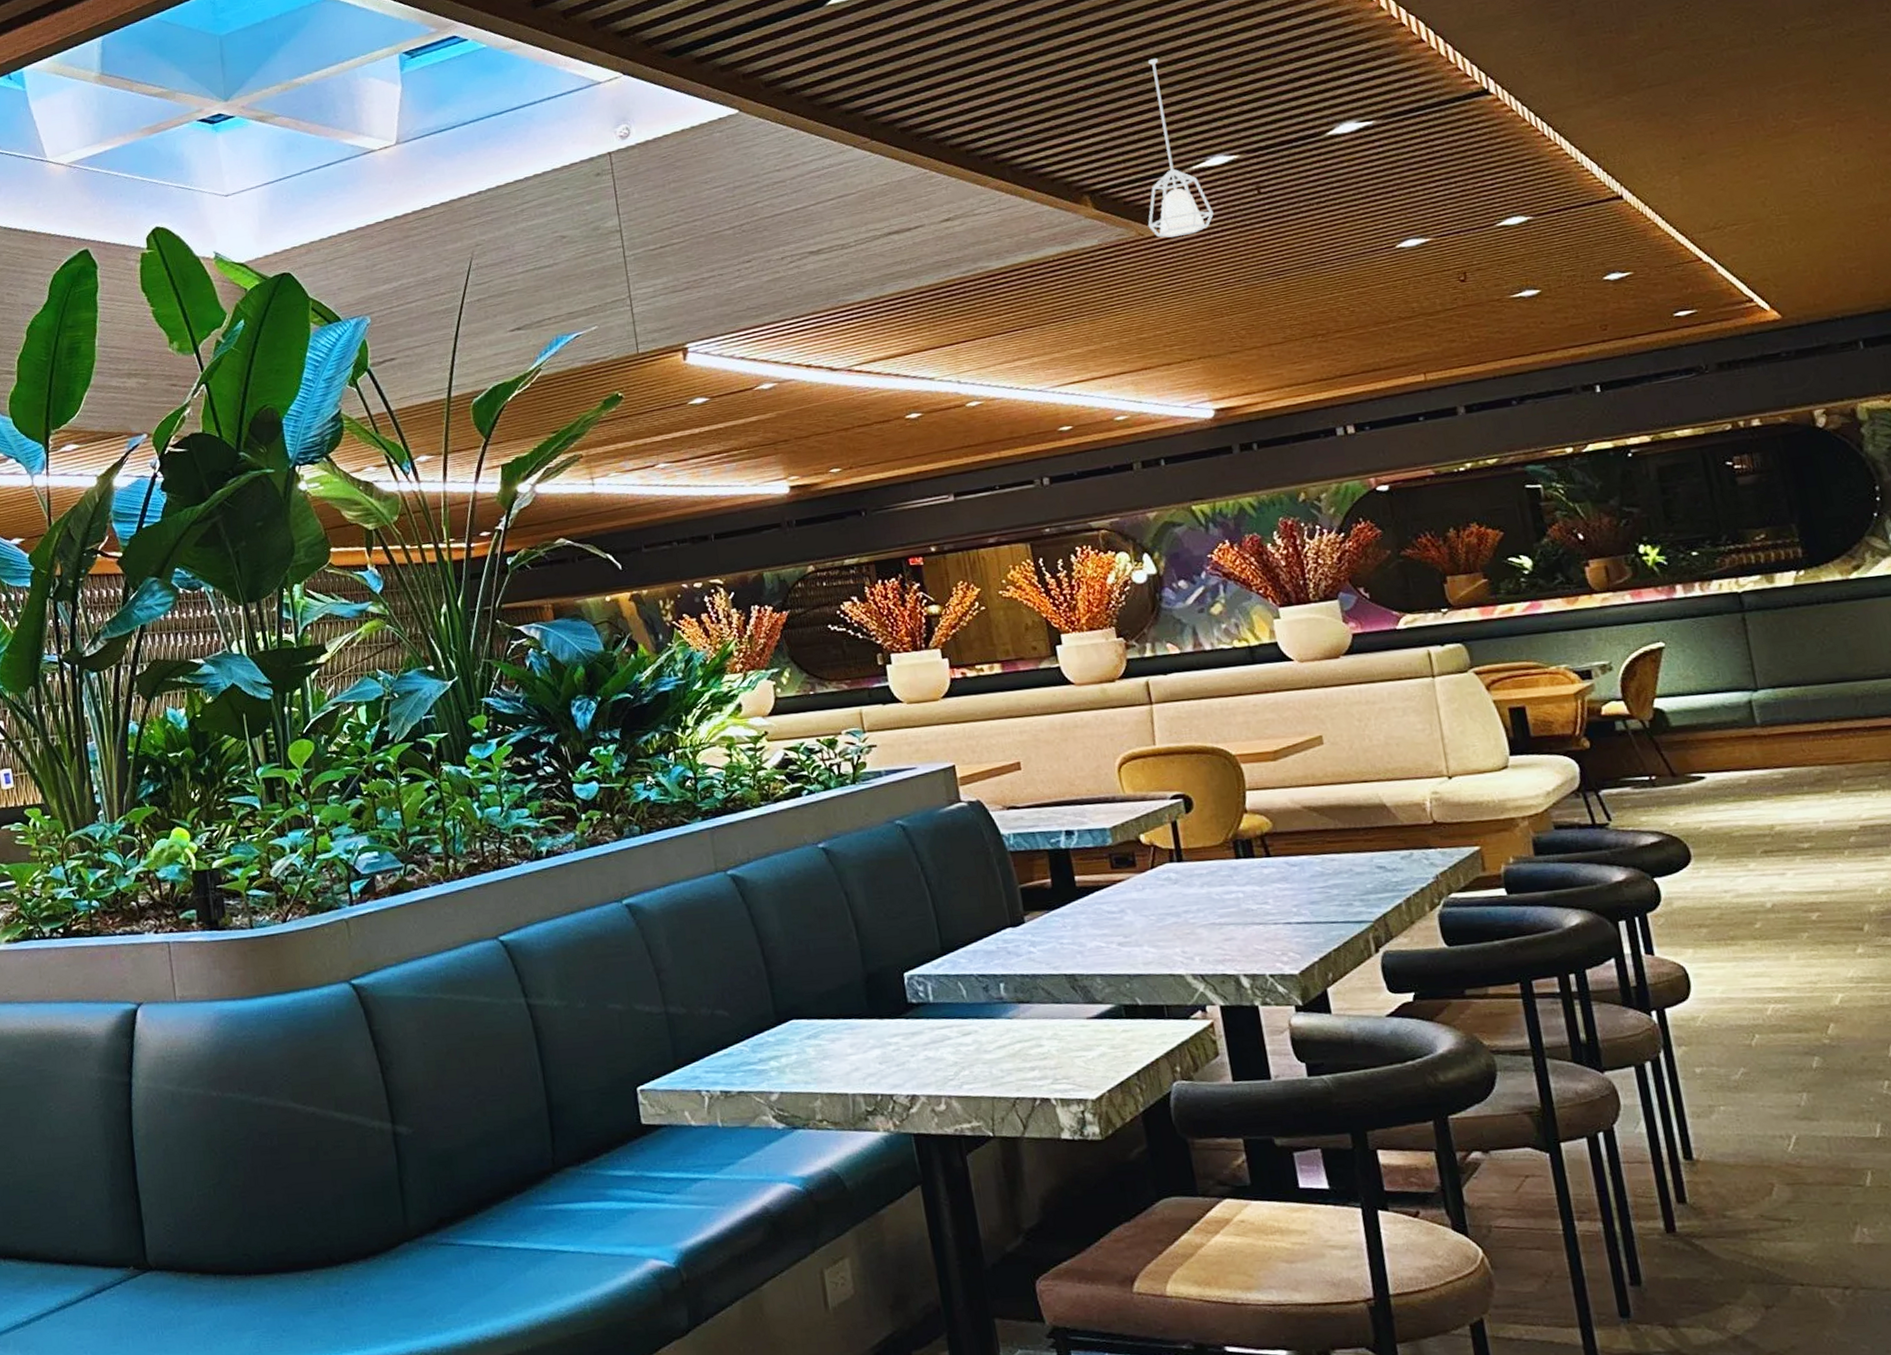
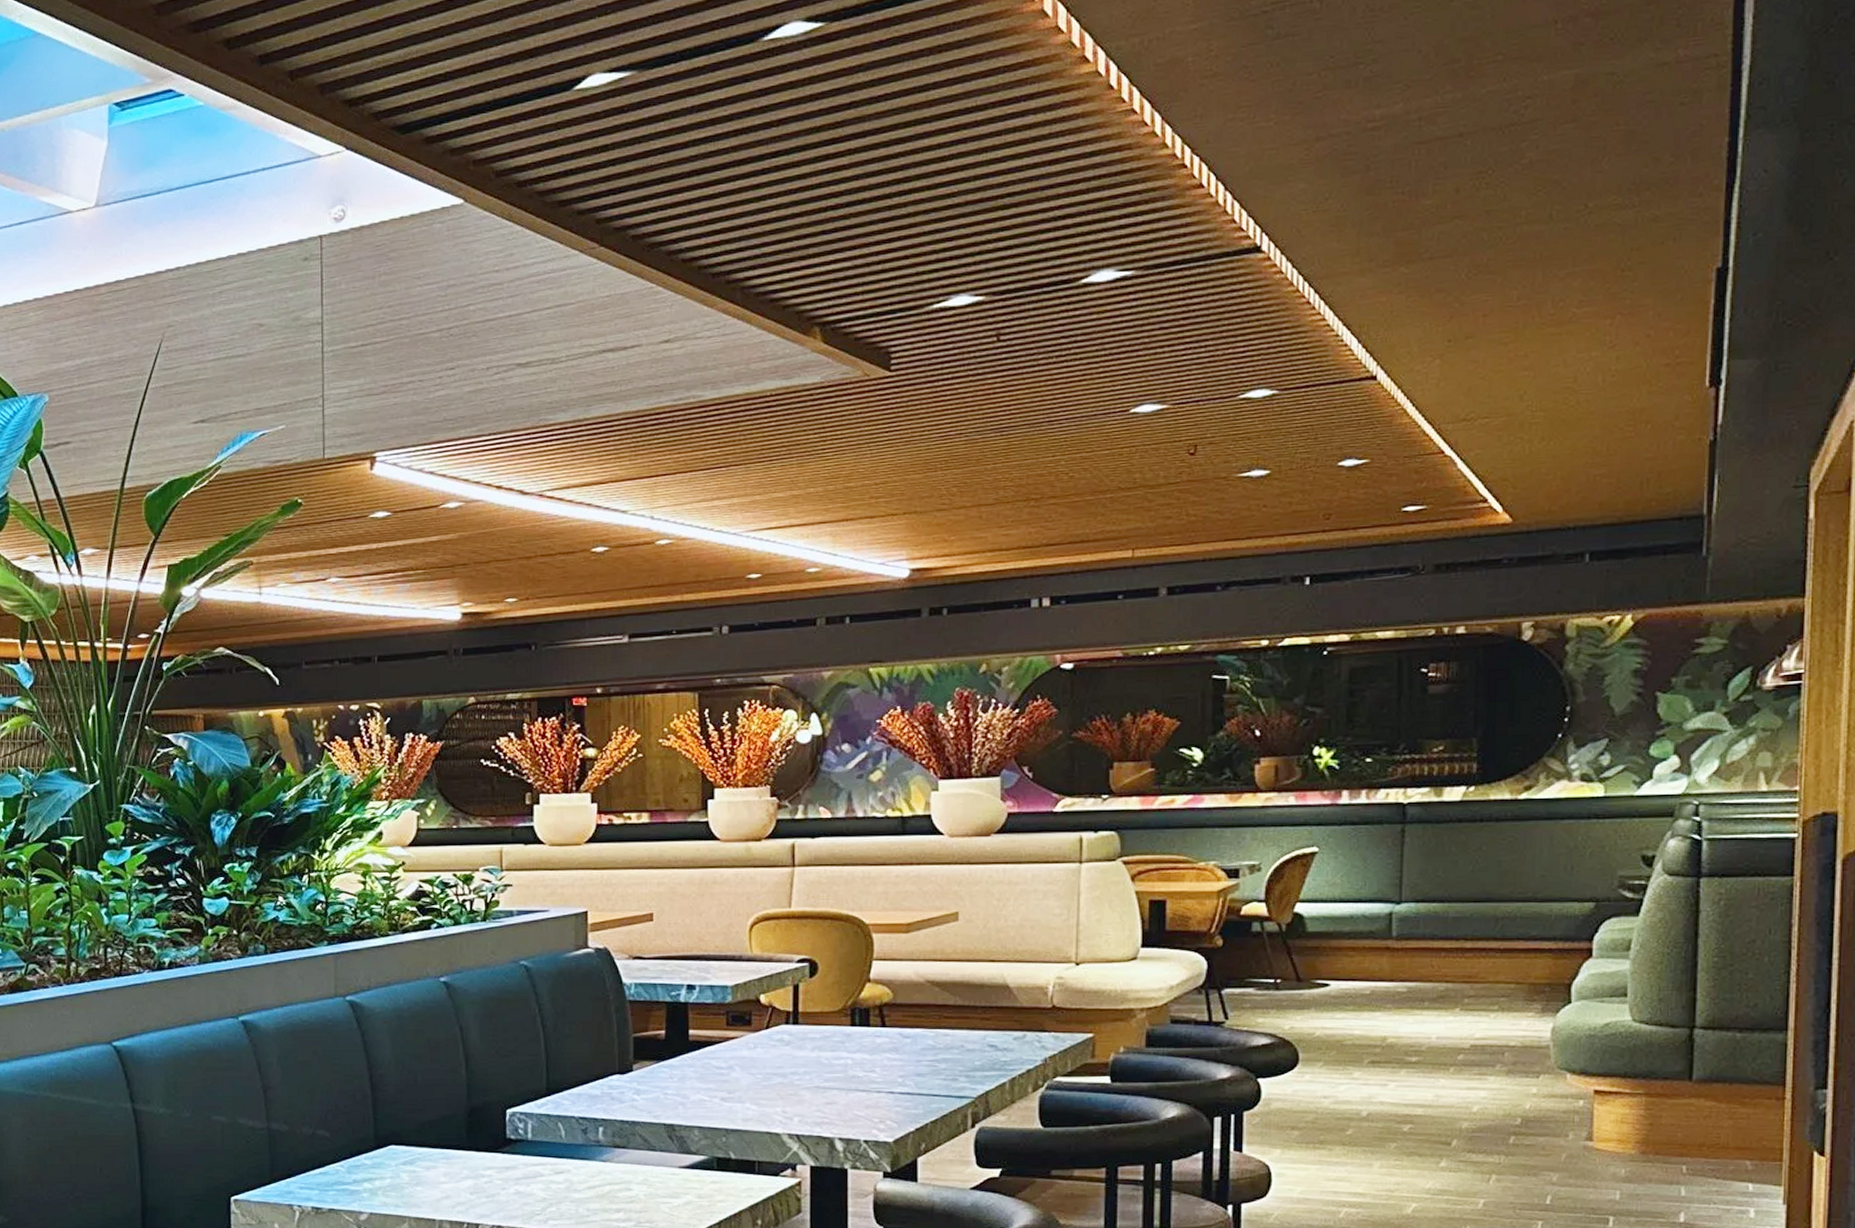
pendant lamp: present [1147,58,1214,238] -> none [875,180,946,381]

